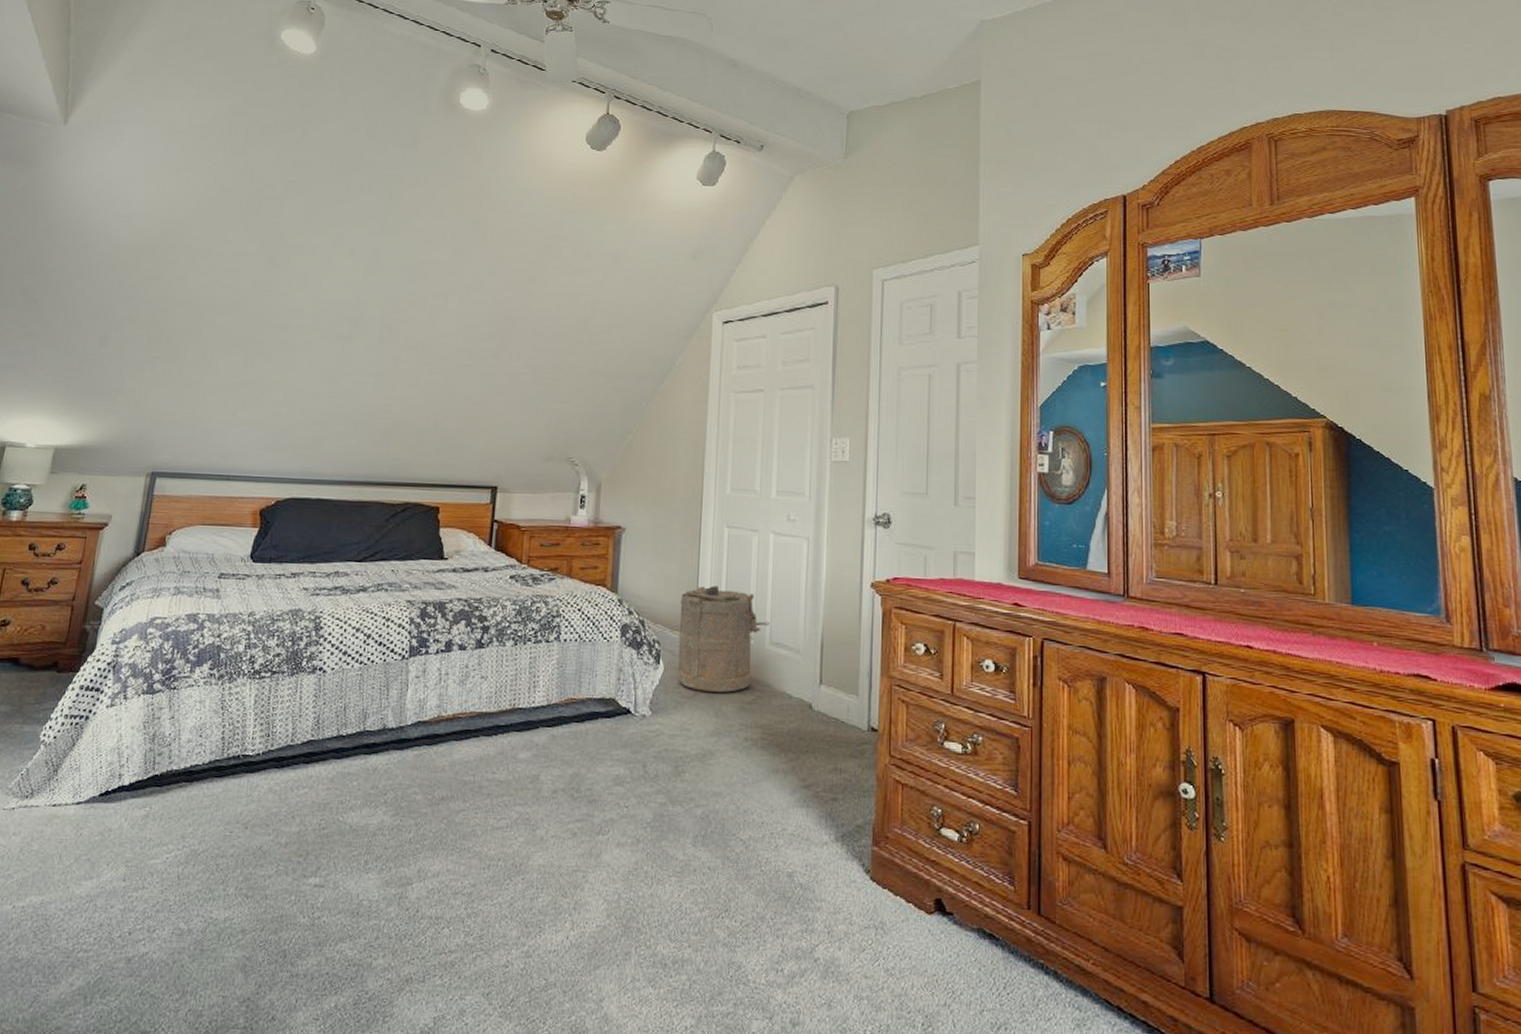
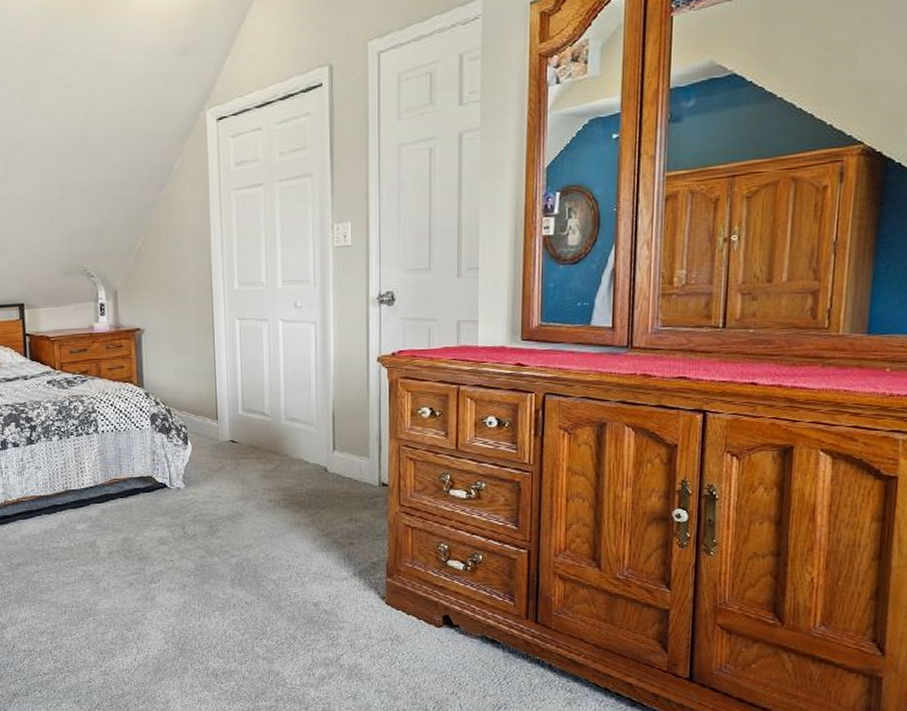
laundry hamper: present [677,586,770,693] -> none [201,373,285,464]

